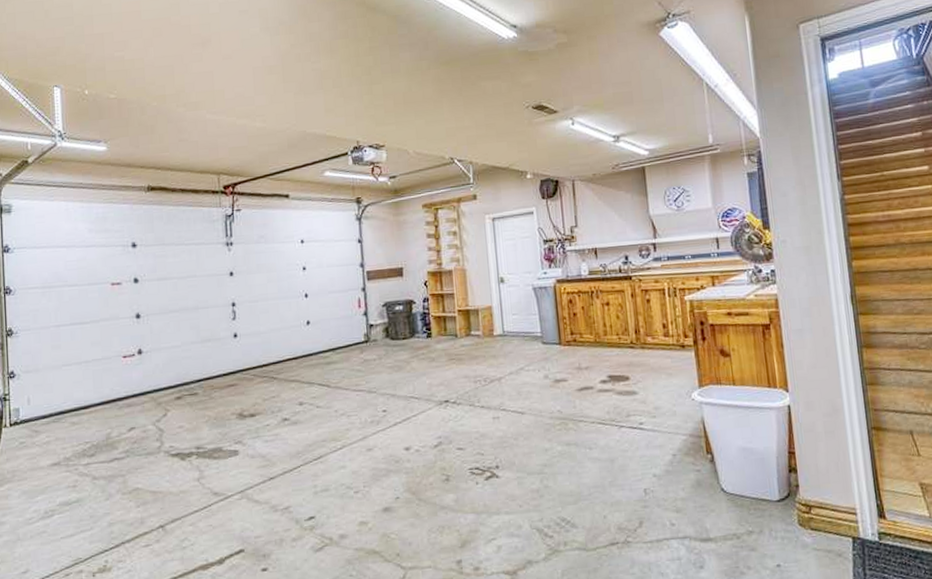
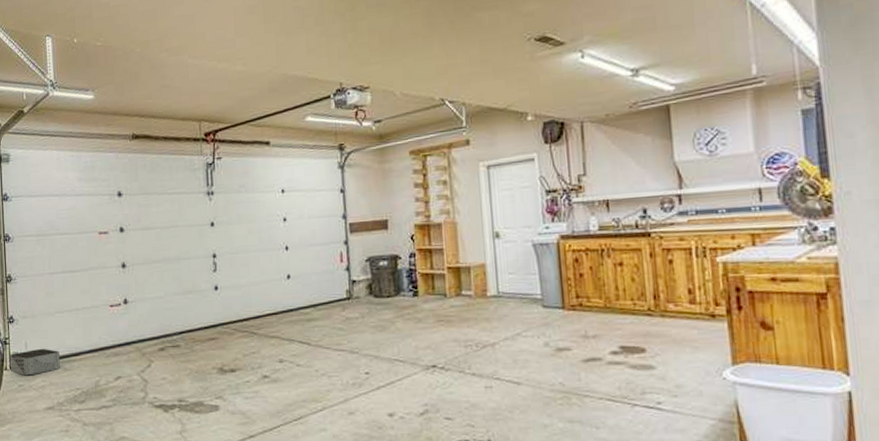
storage bin: none [9,402,67,433] -> present [9,348,60,376]

